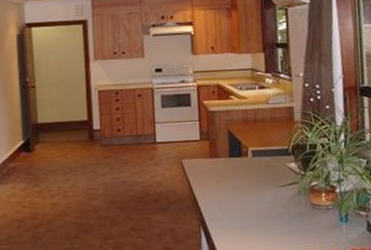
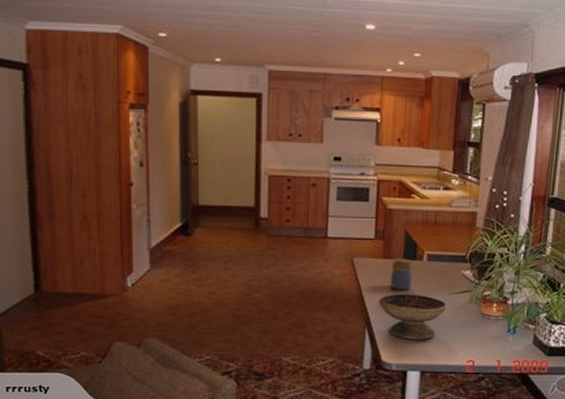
decorative bowl: none [210,189,277,236] -> present [379,293,447,340]
jar: none [219,156,240,187] -> present [391,259,412,290]

